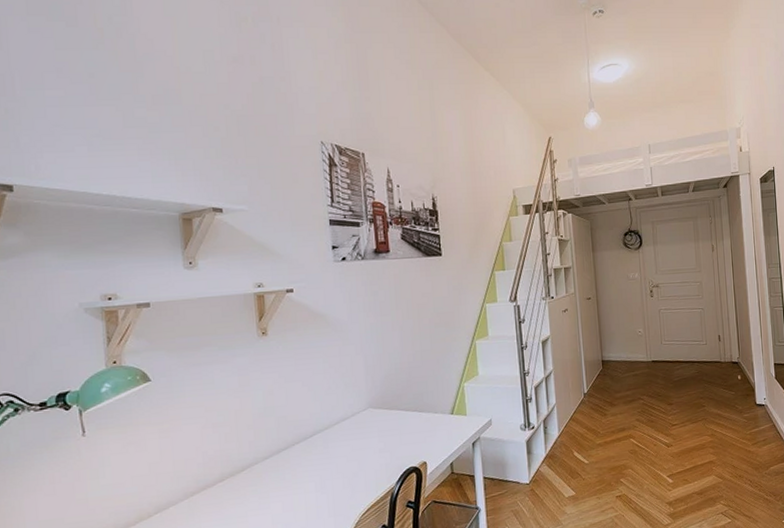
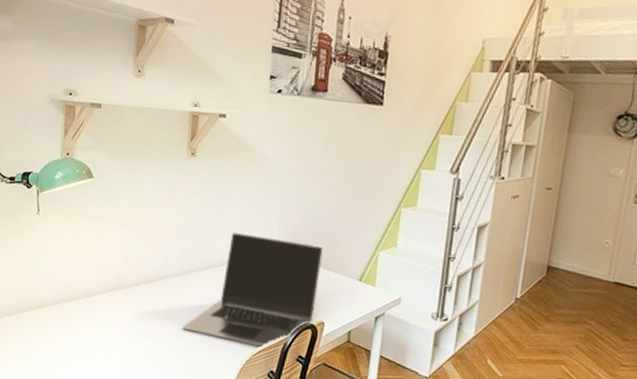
laptop: none [281,391,416,512] -> present [182,232,324,346]

